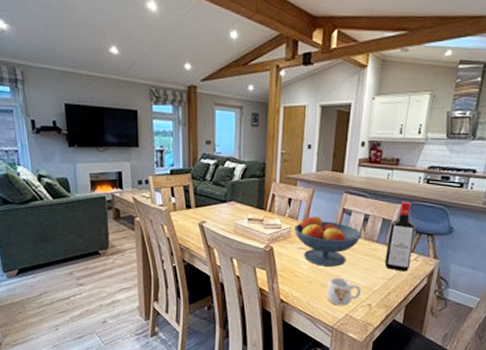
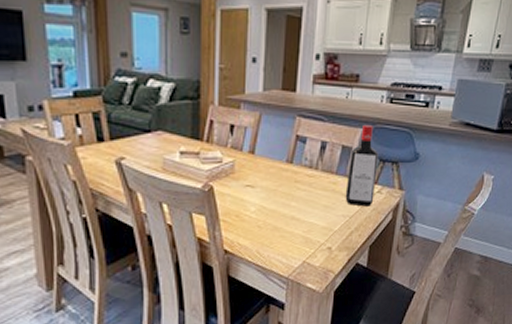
fruit bowl: present [295,215,361,267] -> none [239,145,318,206]
mug: present [326,277,361,306] -> none [280,218,320,252]

